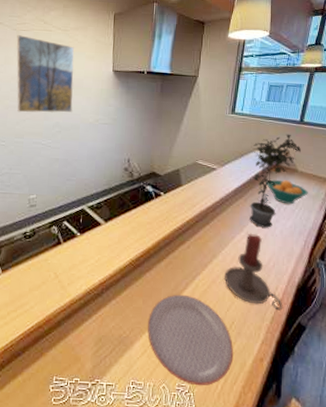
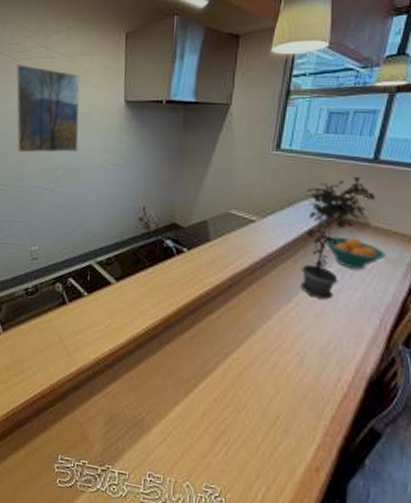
plate: present [148,294,233,386] -> none [168,374,278,492]
candle holder: present [223,233,283,311] -> none [265,304,349,409]

